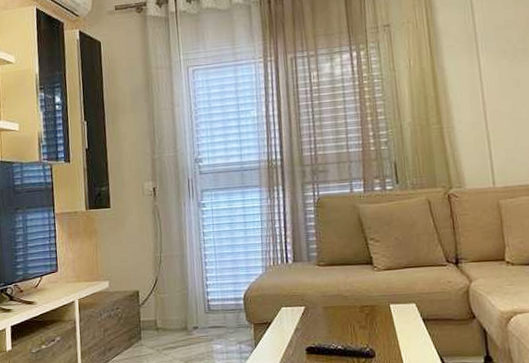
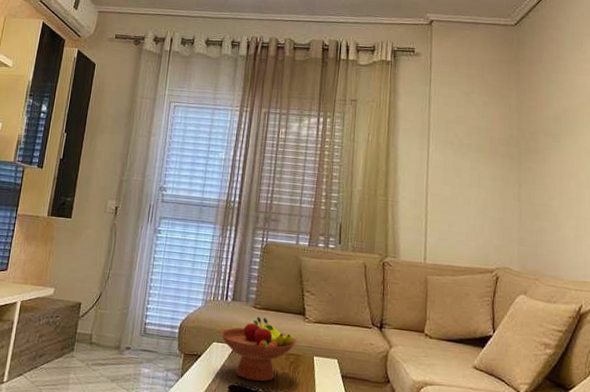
fruit bowl: none [286,273,369,340] -> present [219,316,297,382]

